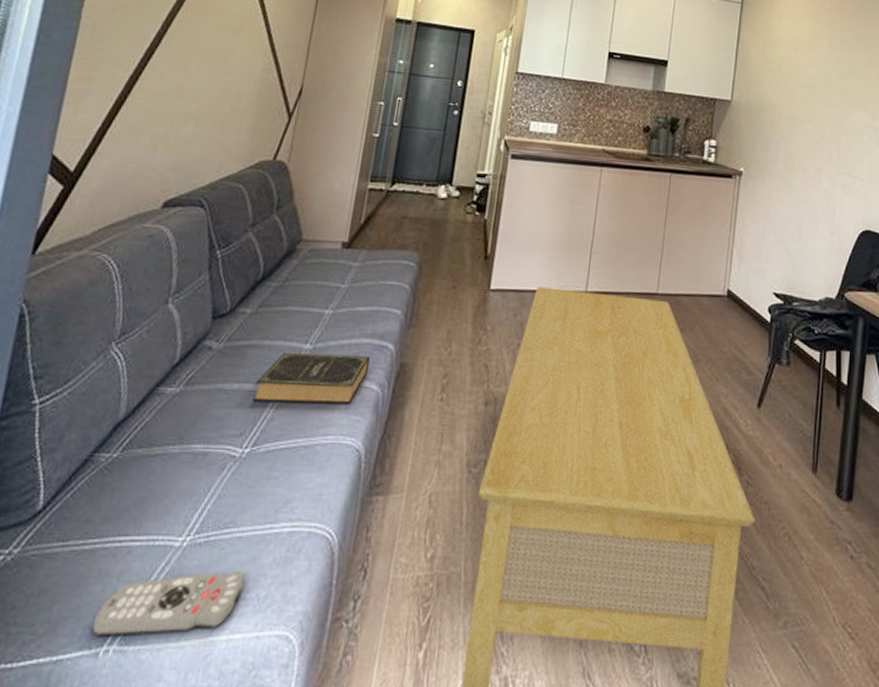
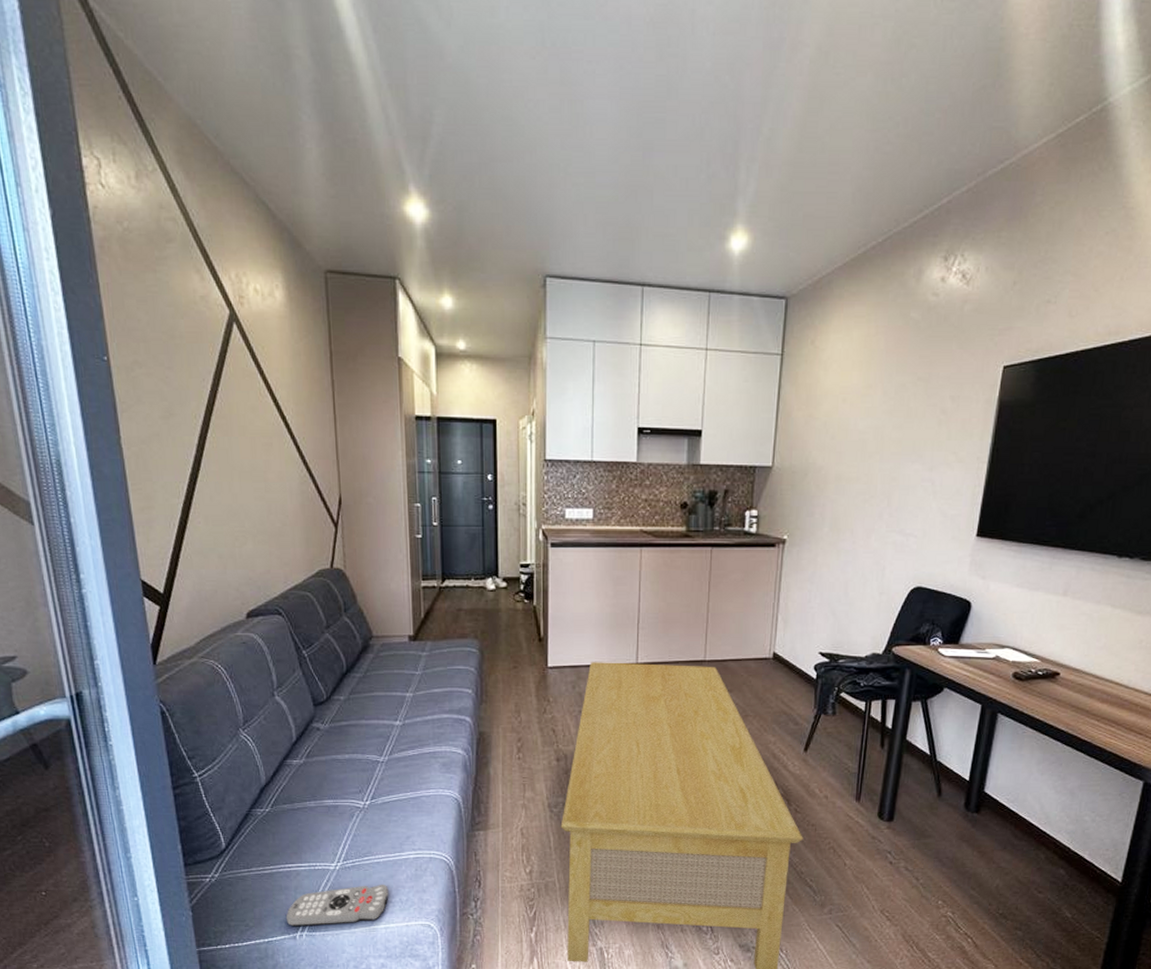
book: present [253,353,371,405] -> none [362,728,453,768]

